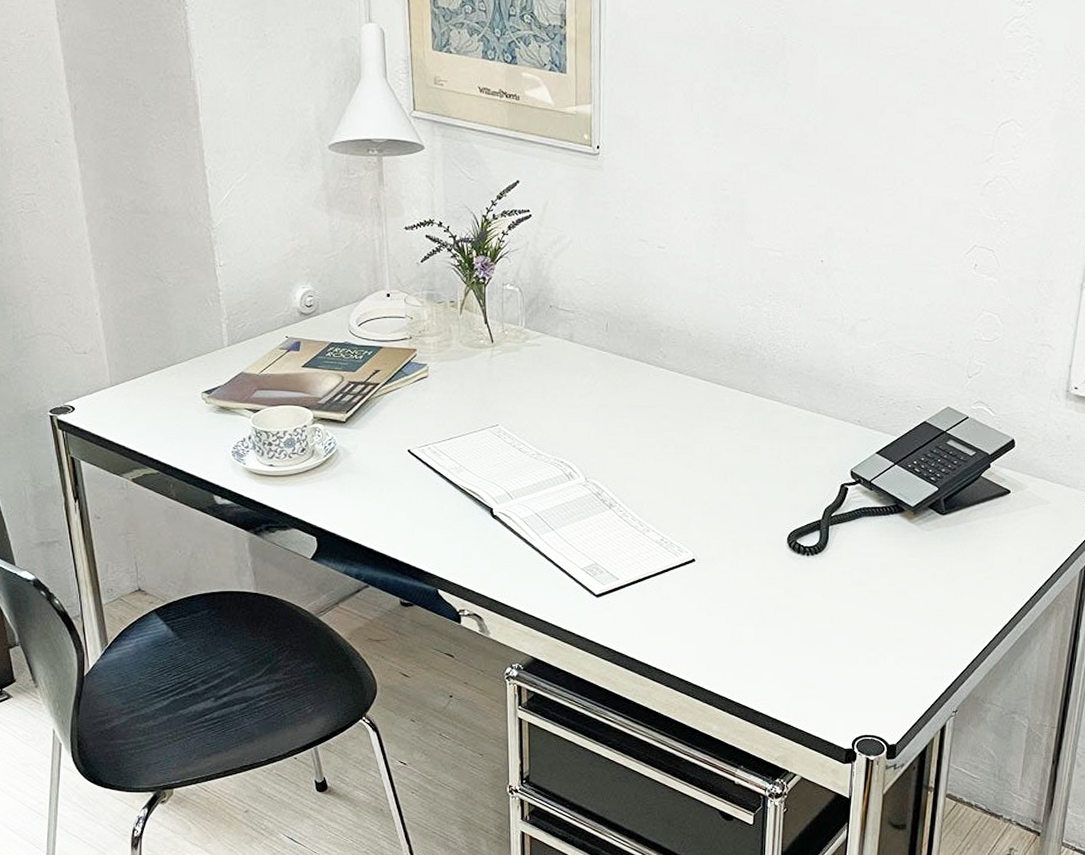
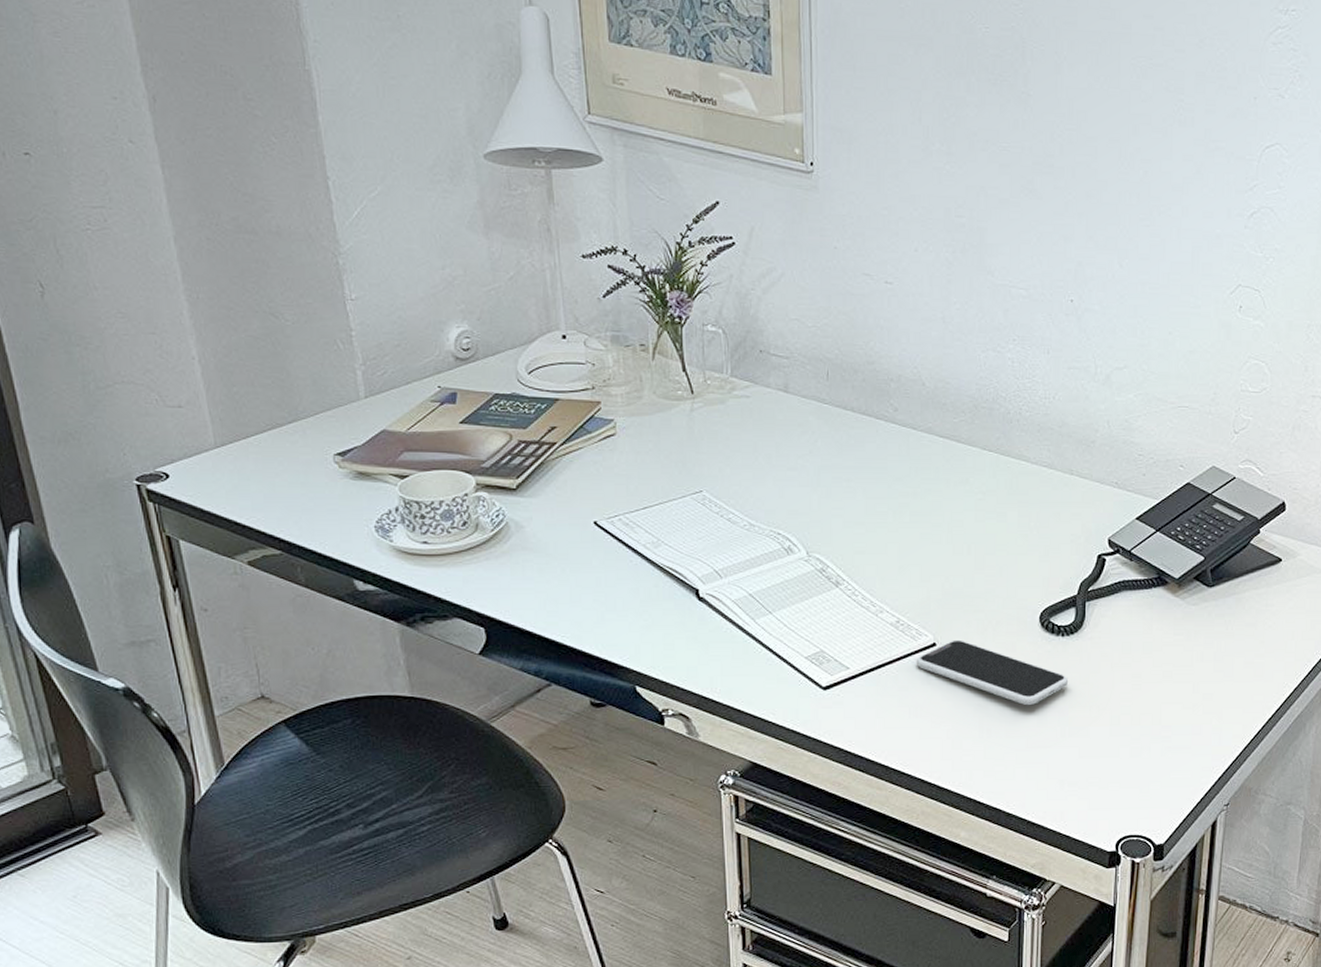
smartphone: none [677,556,812,616] -> present [916,640,1069,705]

